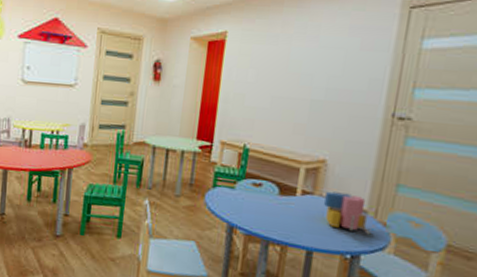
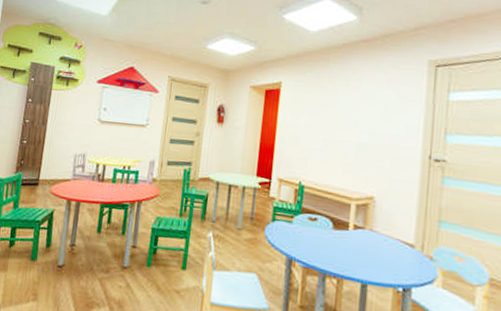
toy blocks: present [324,190,371,235] -> none [375,225,419,268]

